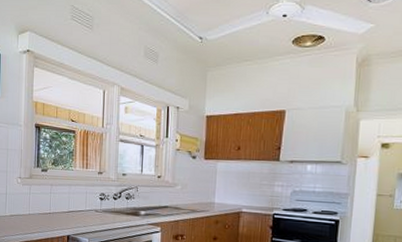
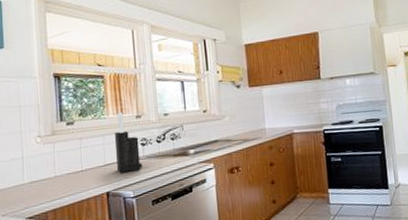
knife block: none [77,167,99,222] -> present [114,112,142,173]

